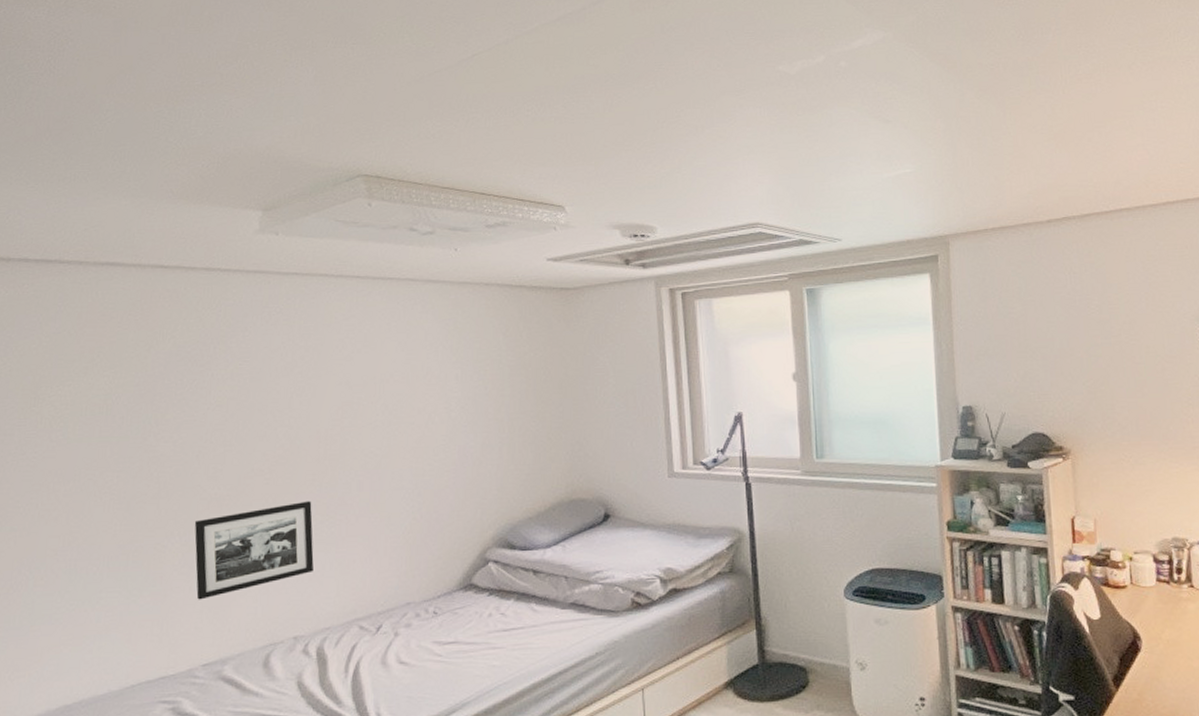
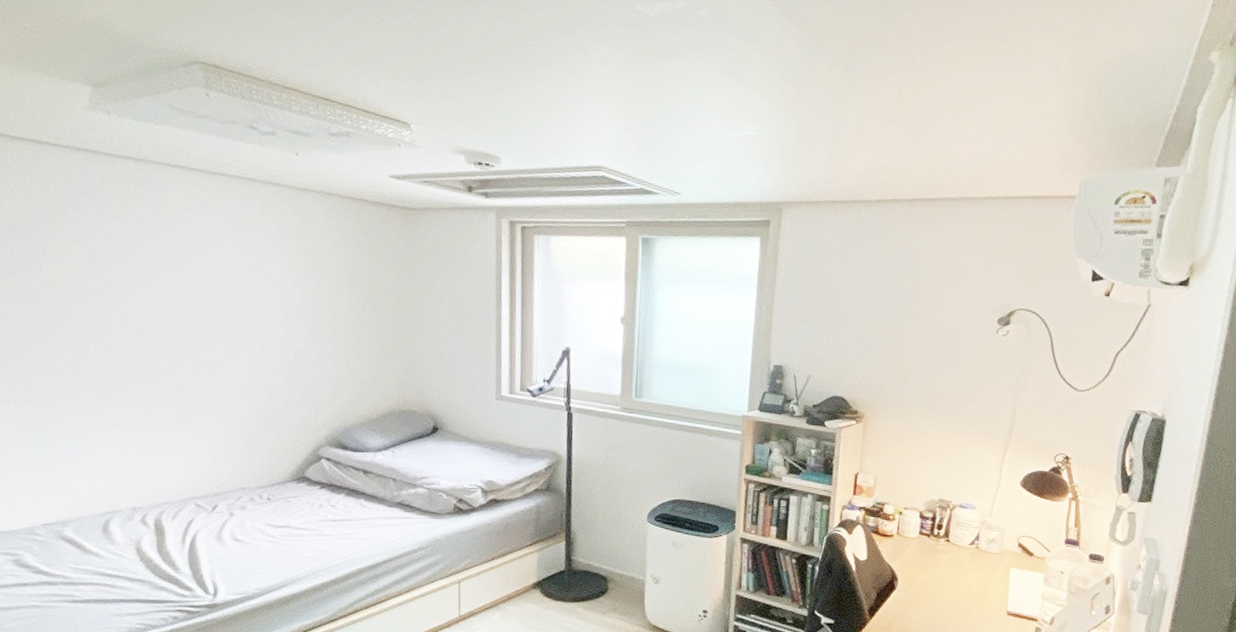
picture frame: present [194,500,314,600] -> none [30,384,151,466]

